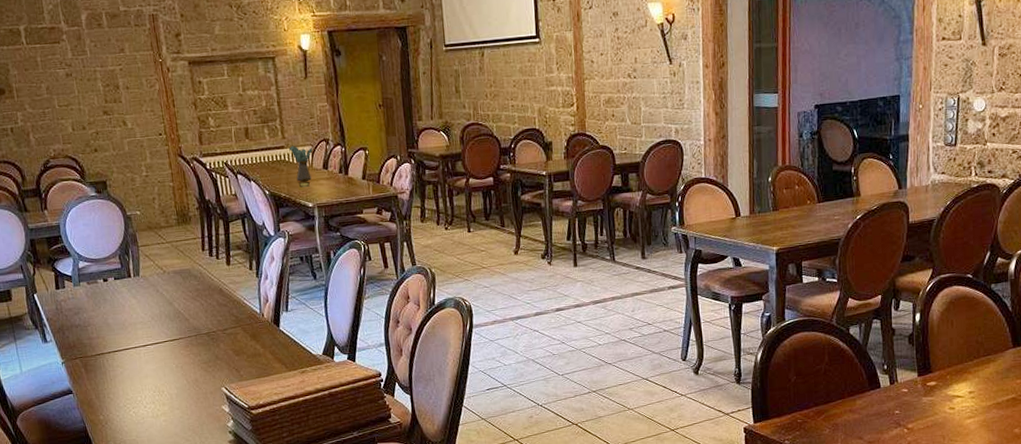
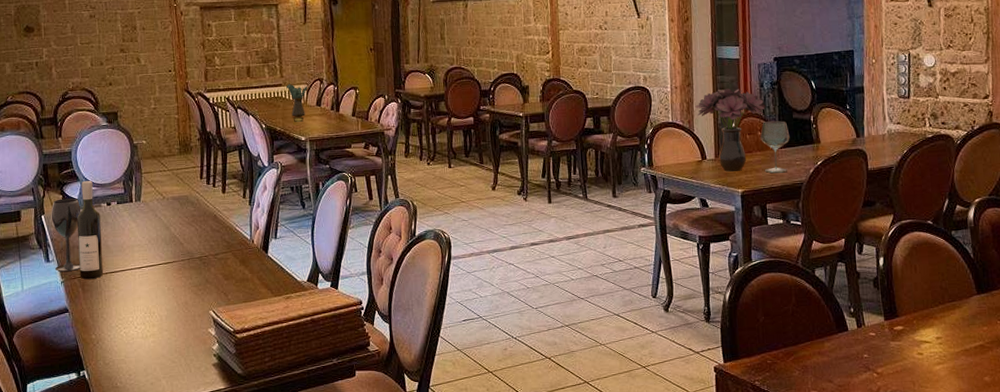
wine glass: none [43,274,81,352] -> present [51,198,81,272]
bottle: none [72,255,107,360] -> present [76,180,104,280]
flower arrangement: none [729,139,805,229] -> present [695,88,766,172]
wine glass: none [798,173,829,229] -> present [760,121,790,173]

